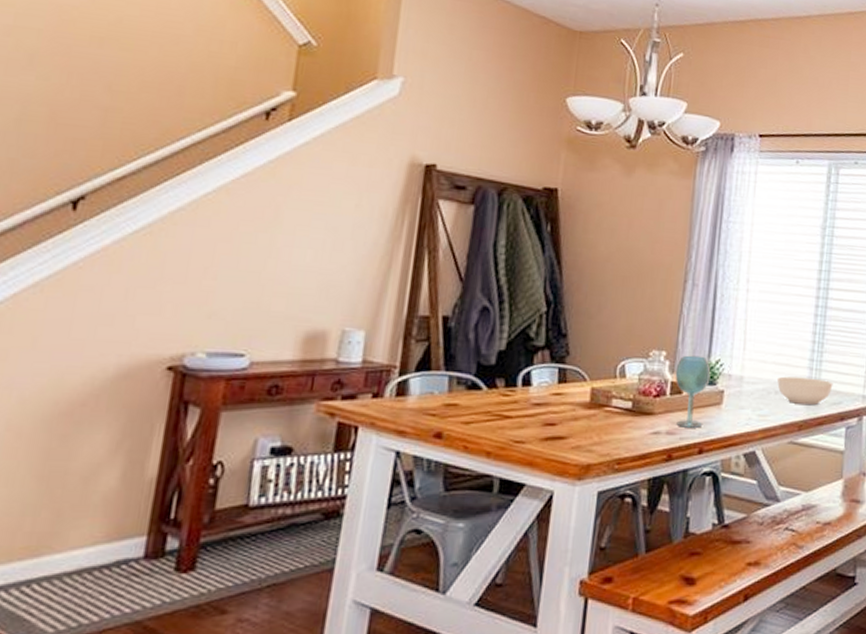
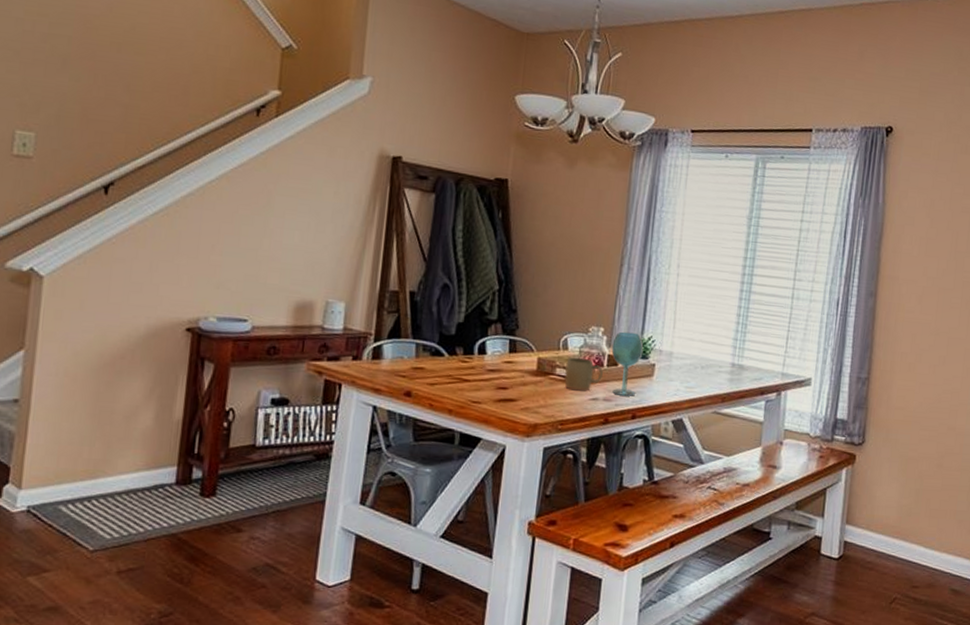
mug: none [621,385,666,424] -> present [564,357,603,391]
bowl: present [777,376,833,406] -> none [704,353,755,380]

